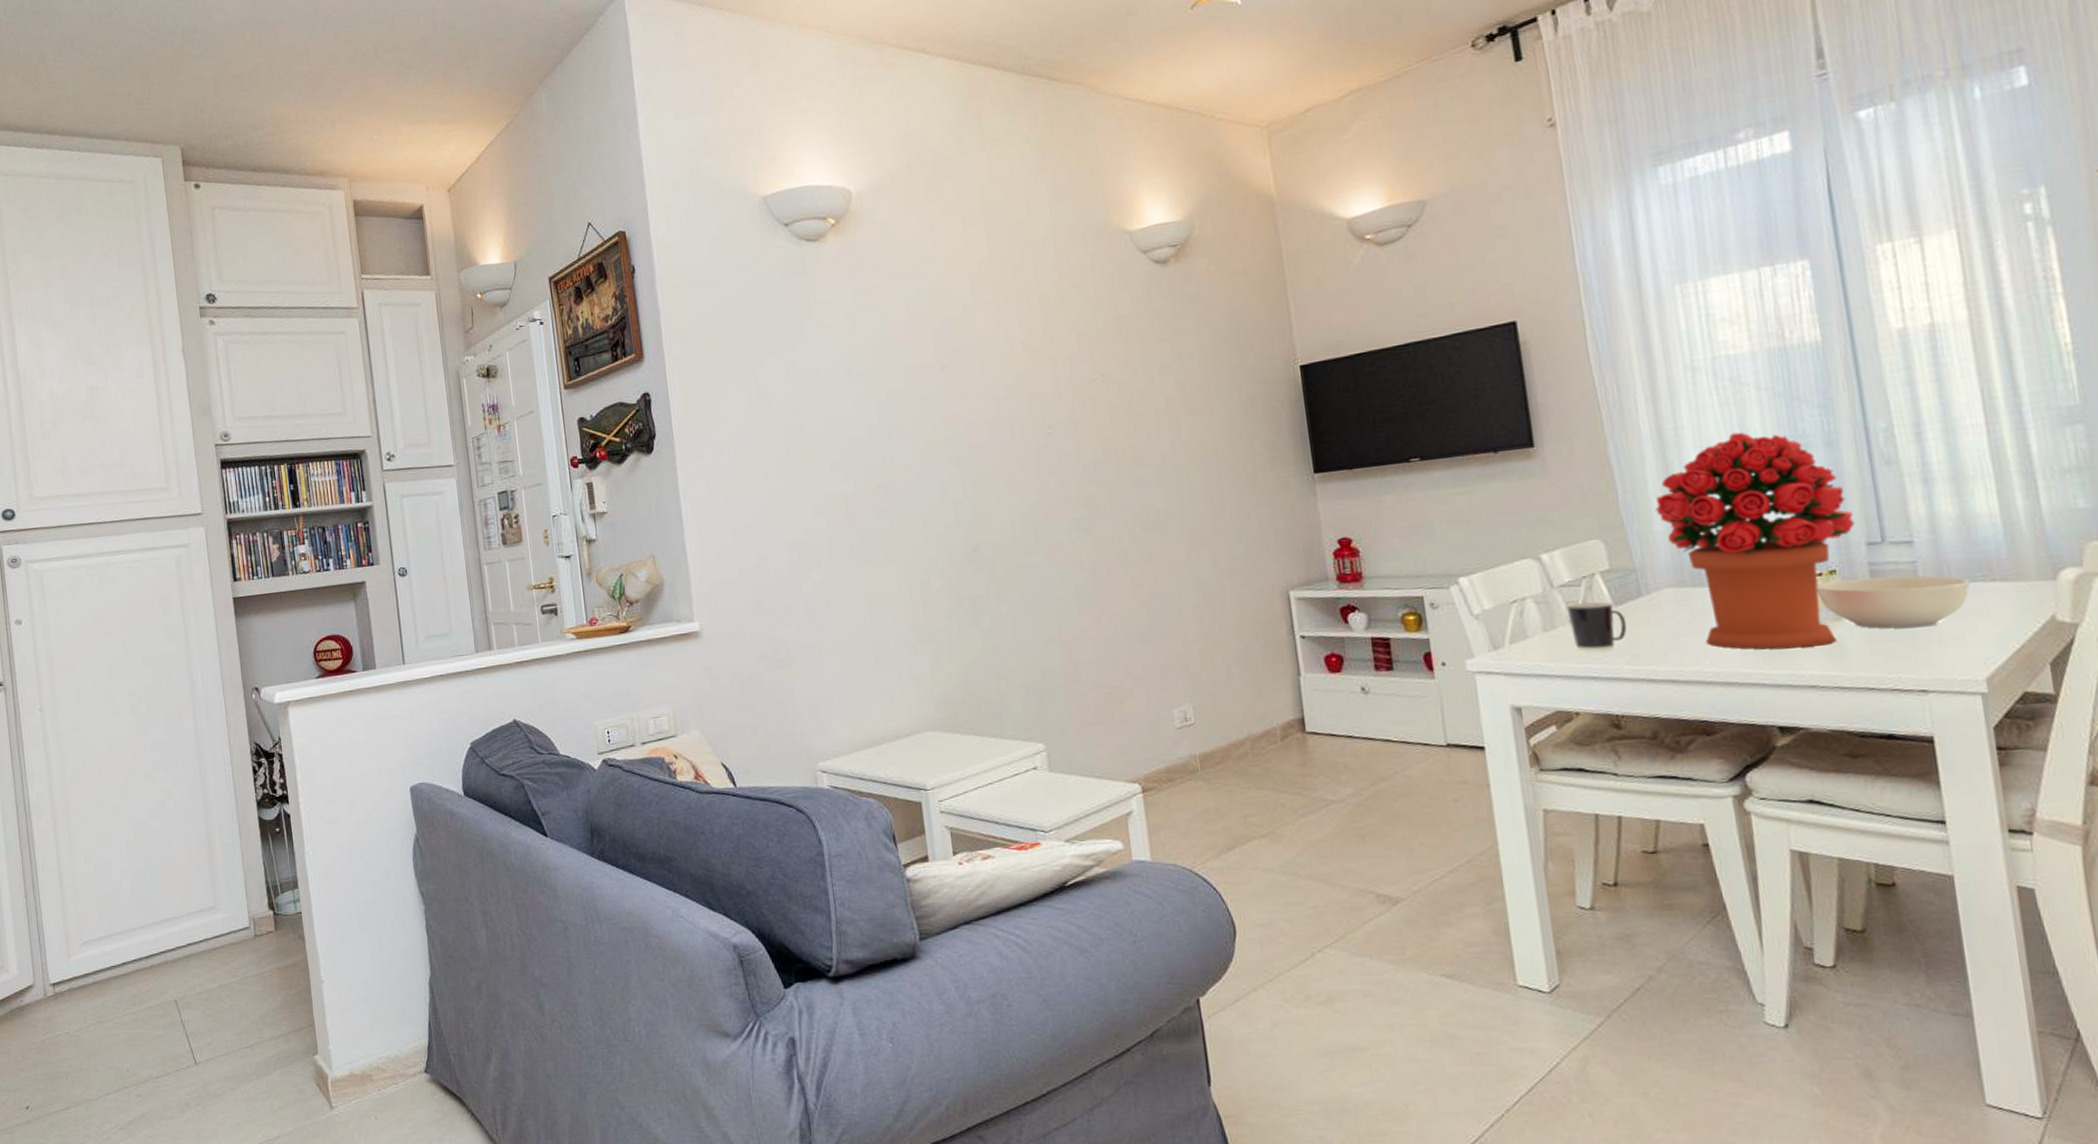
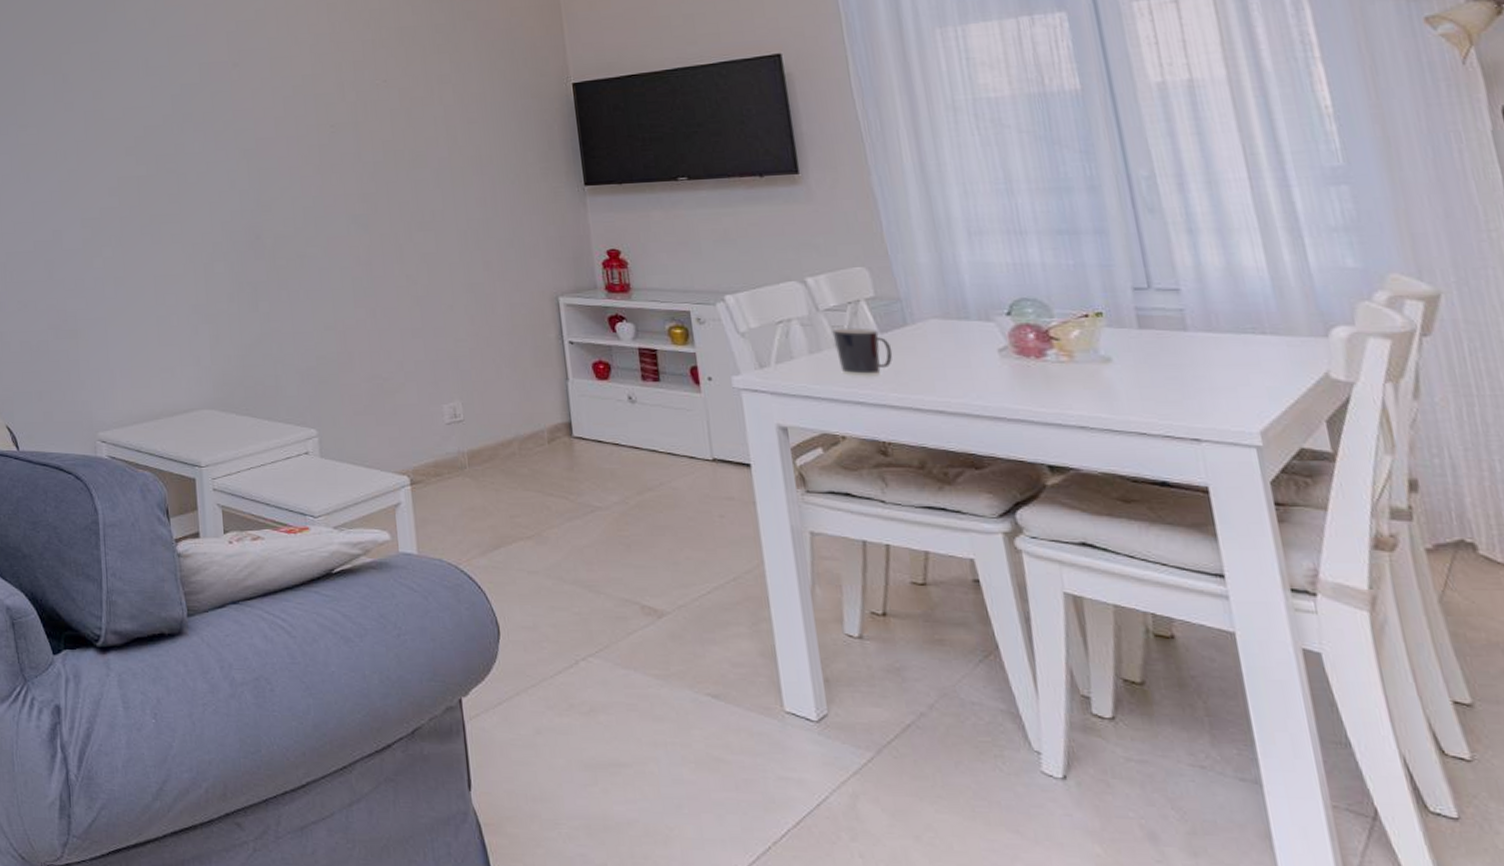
bouquet: present [1655,432,1855,650] -> none [919,172,1120,388]
bowl: present [1816,576,1970,629] -> none [1082,322,1240,376]

